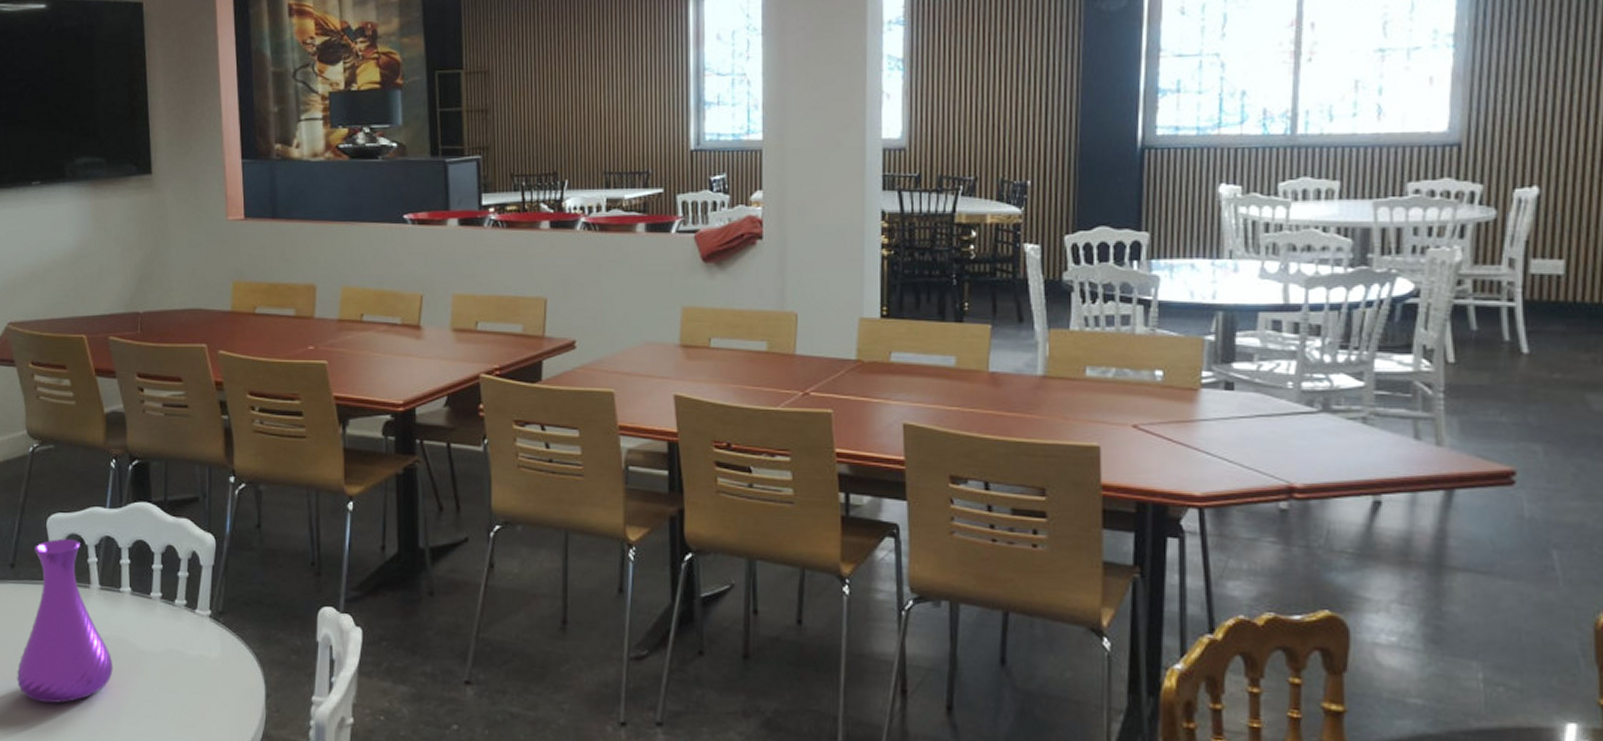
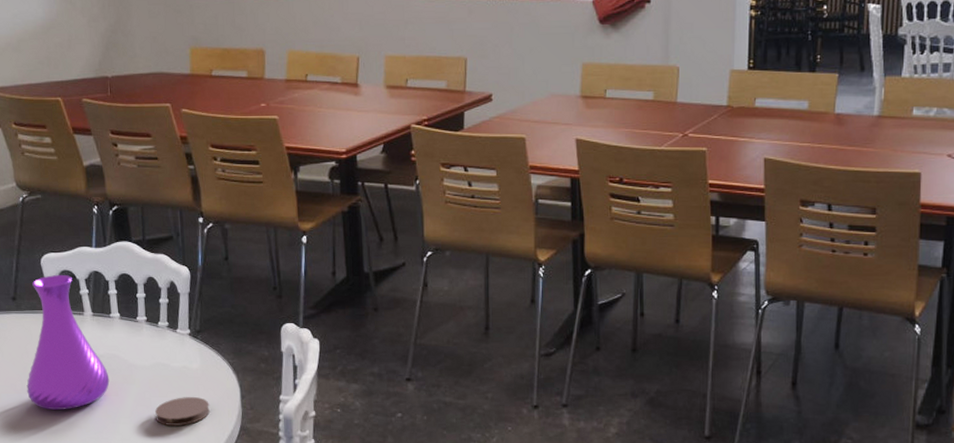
coaster: none [164,693,228,729] -> present [155,397,210,426]

